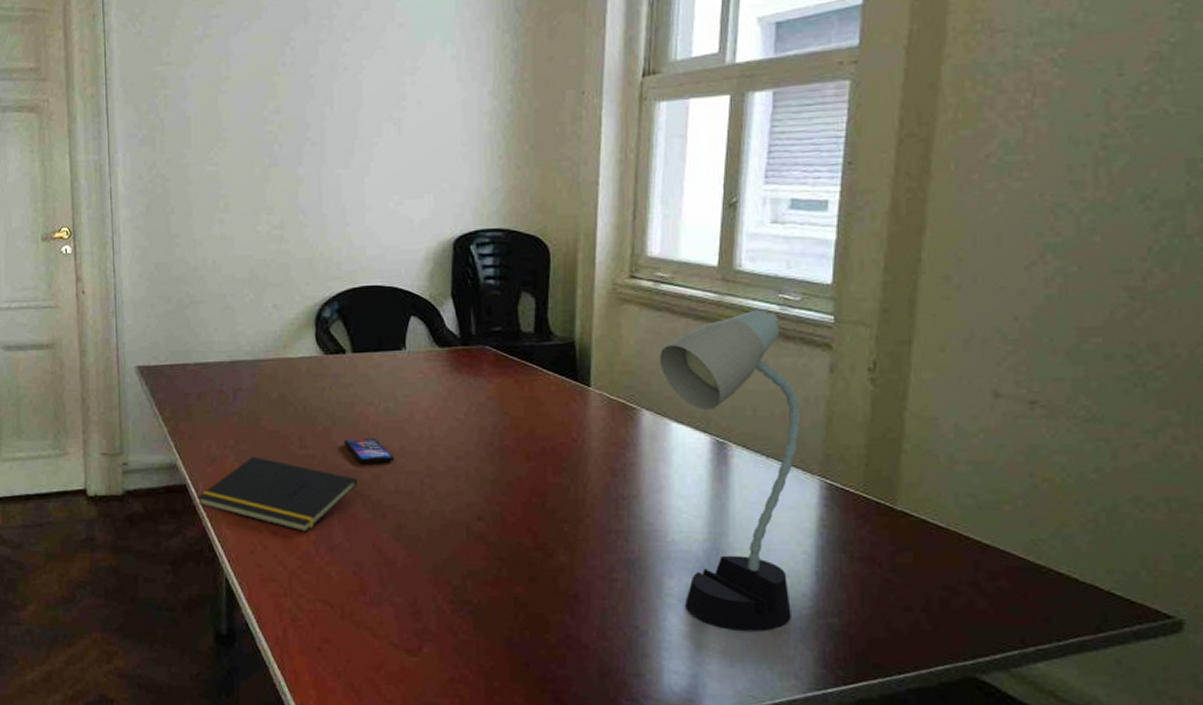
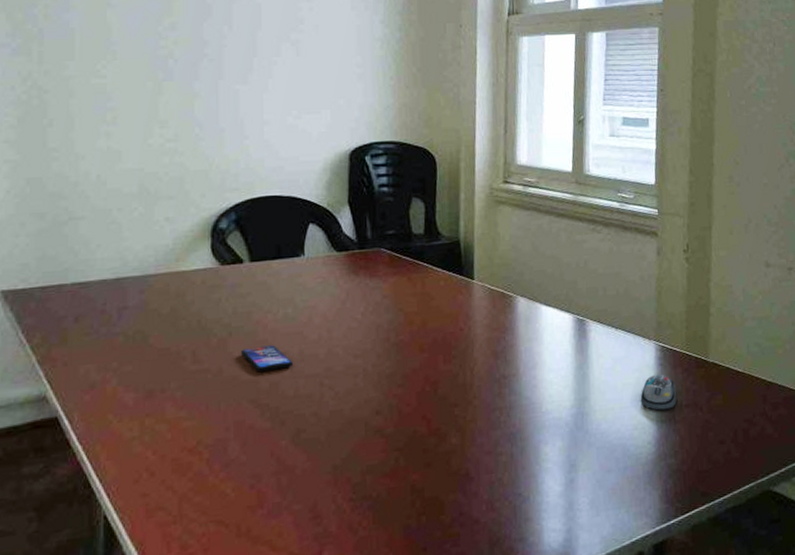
notepad: present [197,456,358,532] -> none [70,377,256,452]
desk lamp: present [659,309,801,632] -> none [530,206,641,483]
computer mouse: none [795,516,845,561] -> present [640,374,677,411]

